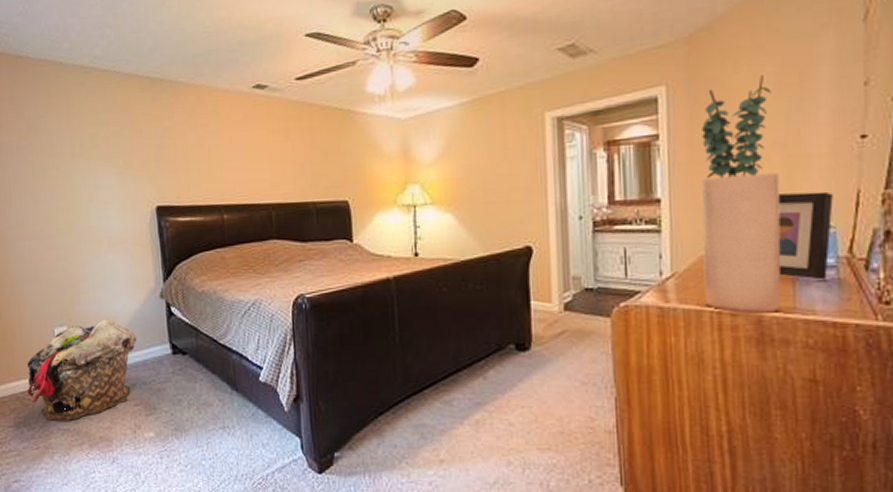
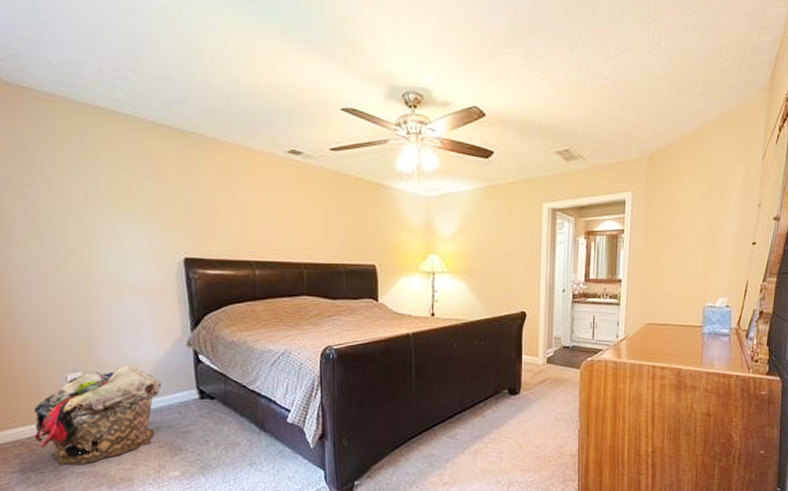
vase: present [700,75,781,315] -> none [645,192,701,368]
picture frame: present [777,191,833,280] -> none [693,281,732,344]

